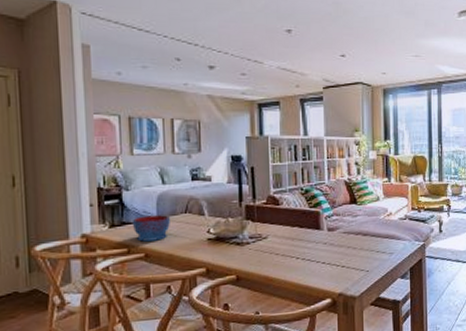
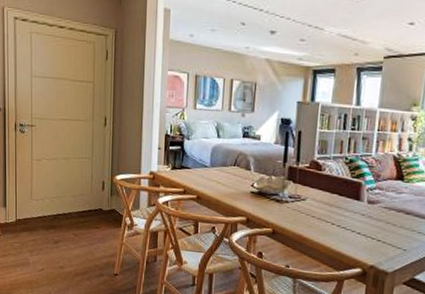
bowl: present [132,215,170,242] -> none [189,163,221,187]

